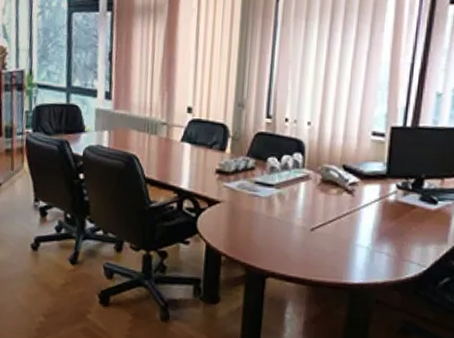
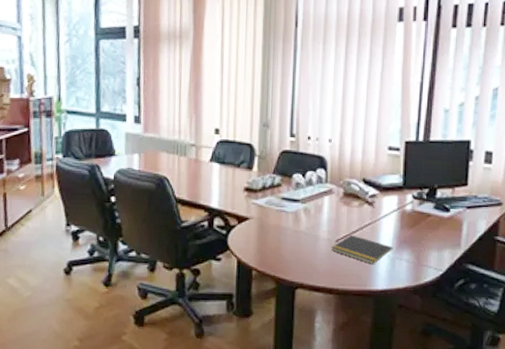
notepad: none [305,224,373,256] -> present [330,235,393,264]

